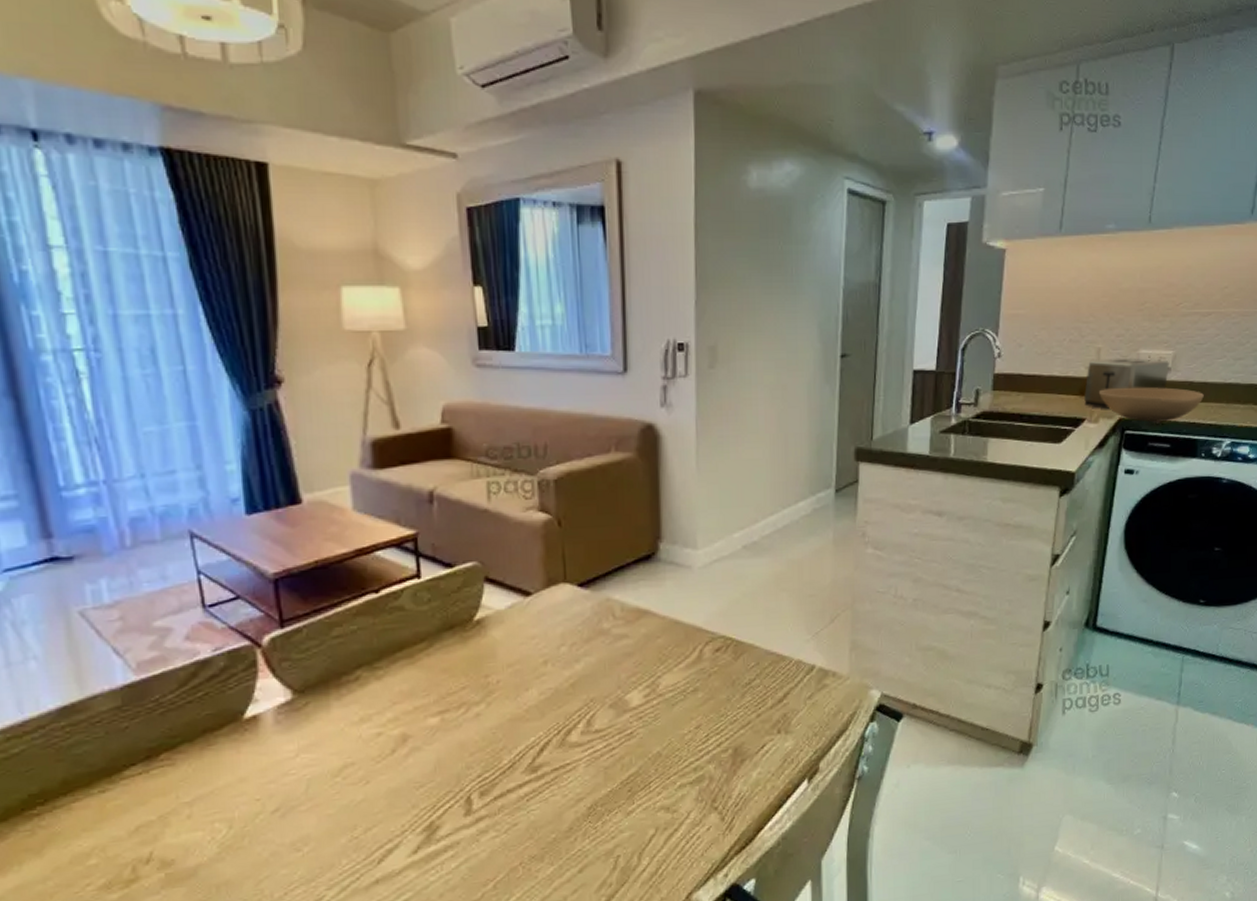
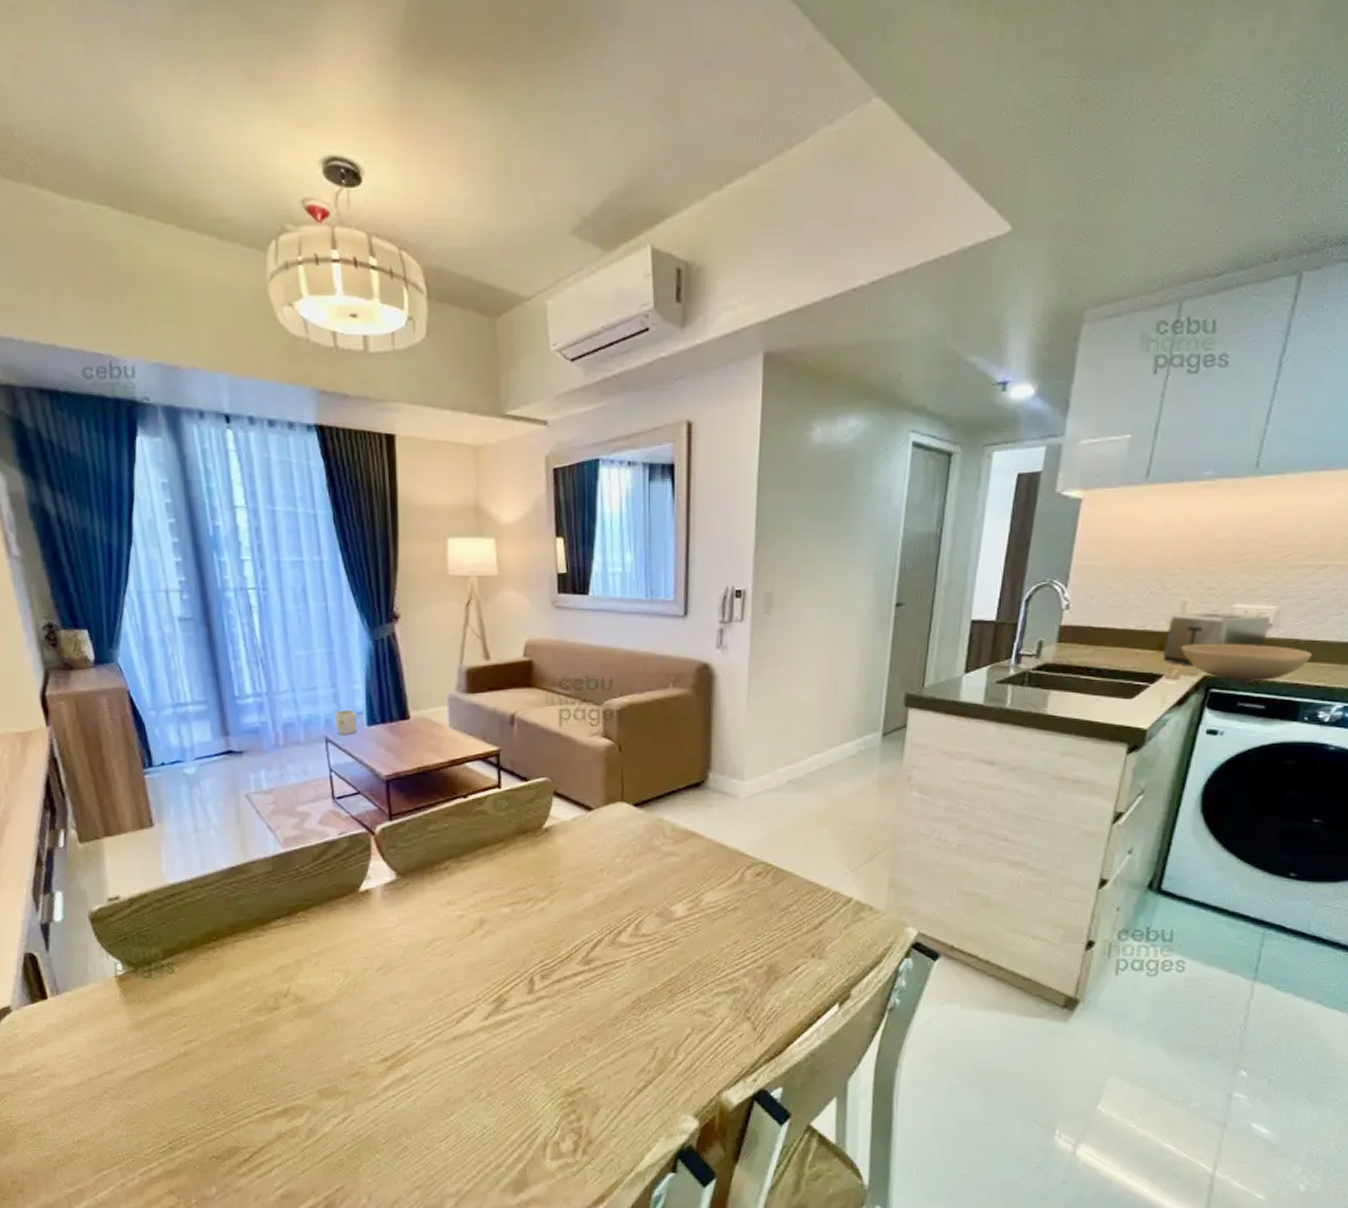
mug: none [201,496,241,528] -> present [334,709,363,736]

